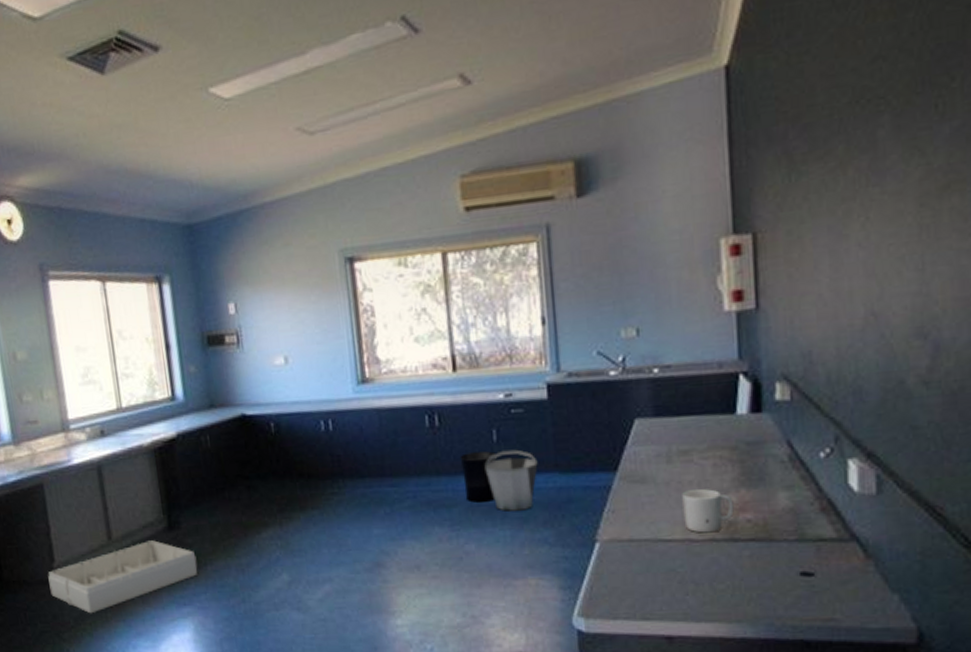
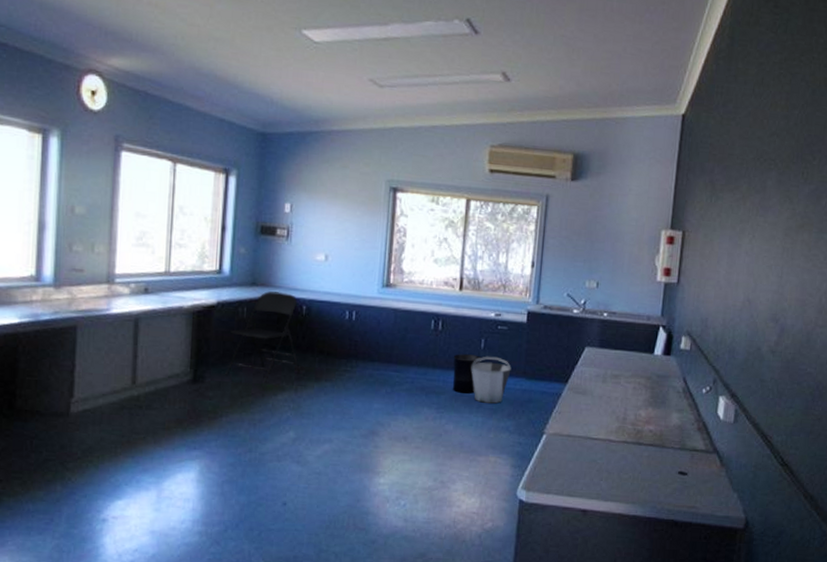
plastic crate: present [48,540,198,614] -> none [63,389,214,448]
folding chair: none [197,410,281,520] -> present [225,291,300,383]
mug: present [682,489,734,533] -> none [607,404,643,437]

